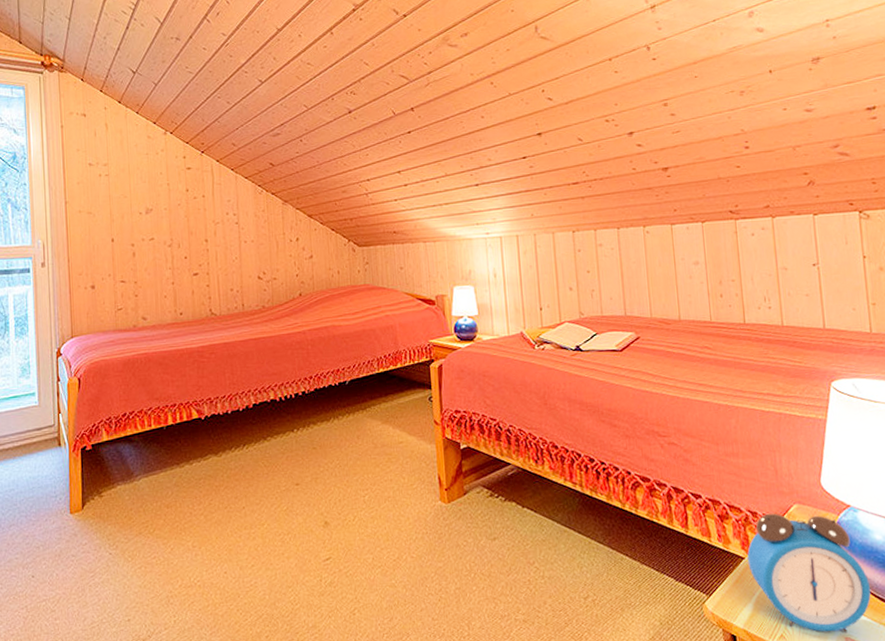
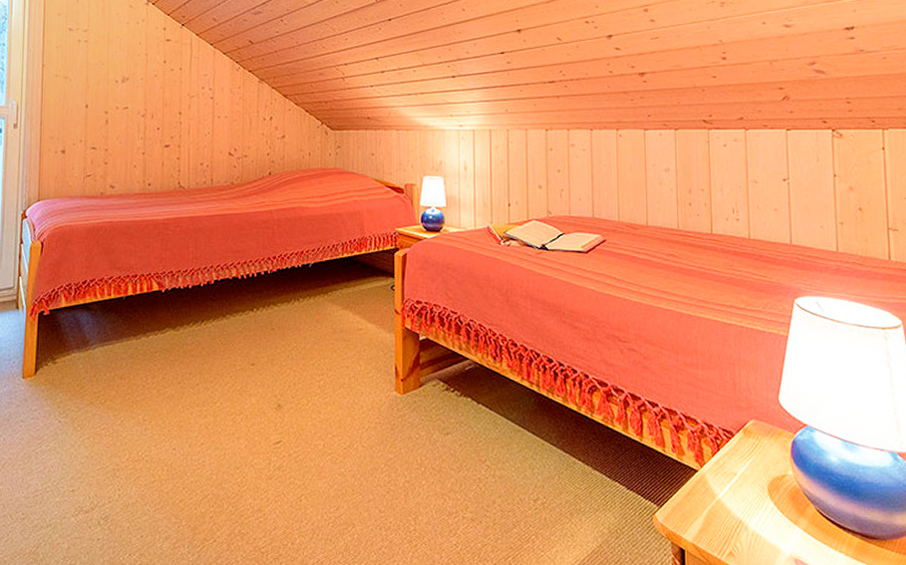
alarm clock: present [747,513,871,632] -> none [701,427,824,554]

